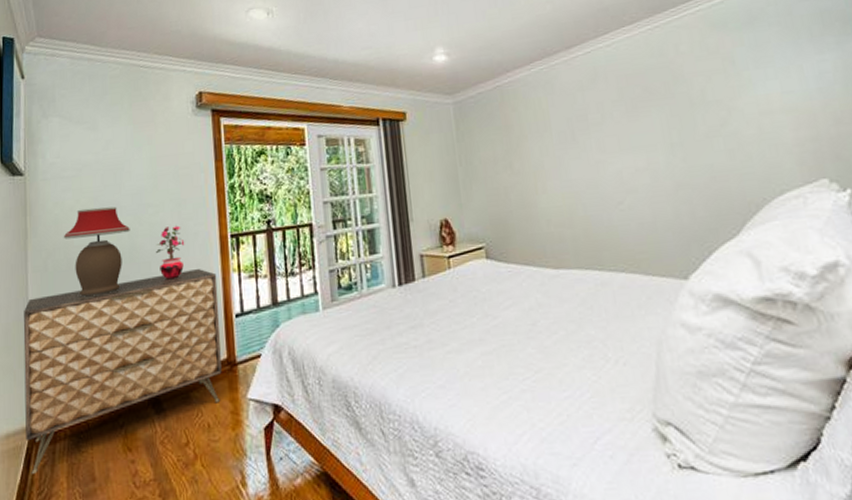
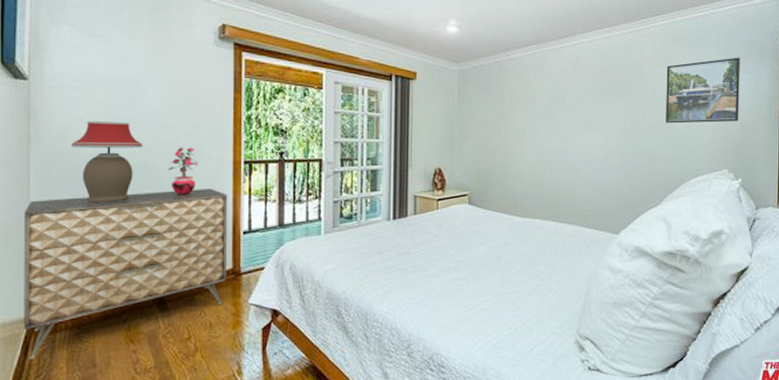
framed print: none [713,33,830,130] -> present [666,57,740,124]

